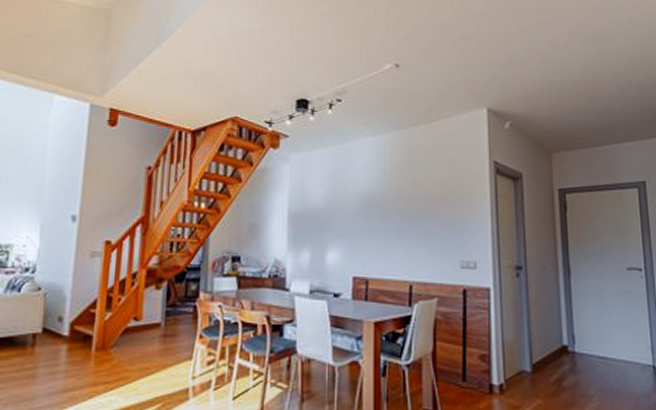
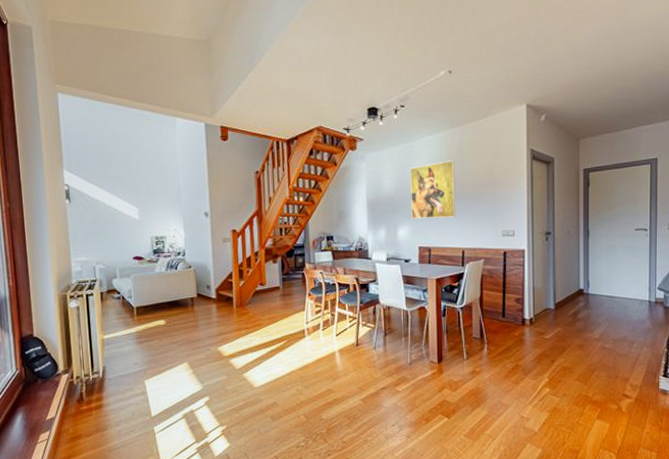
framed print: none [345,167,402,240] -> present [410,159,456,219]

